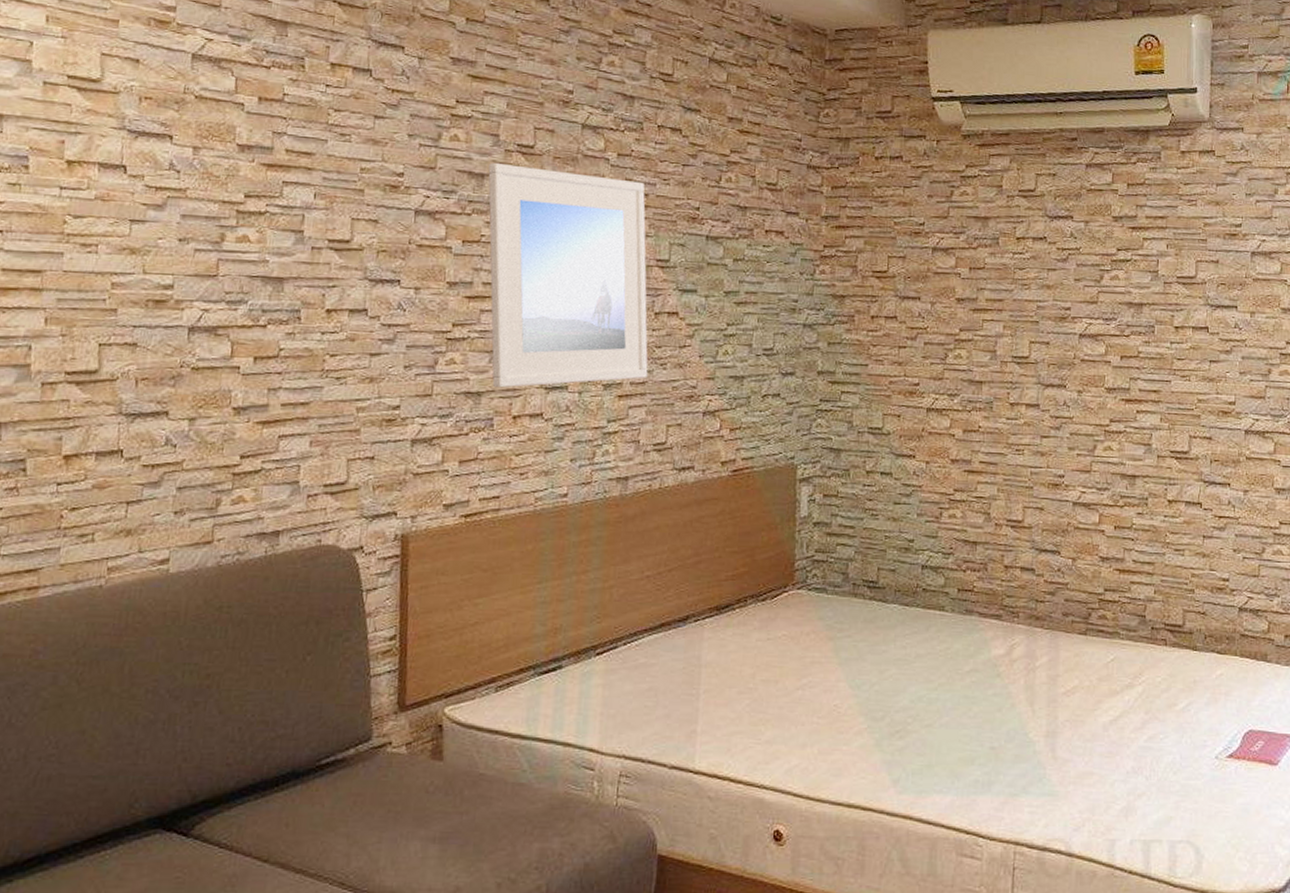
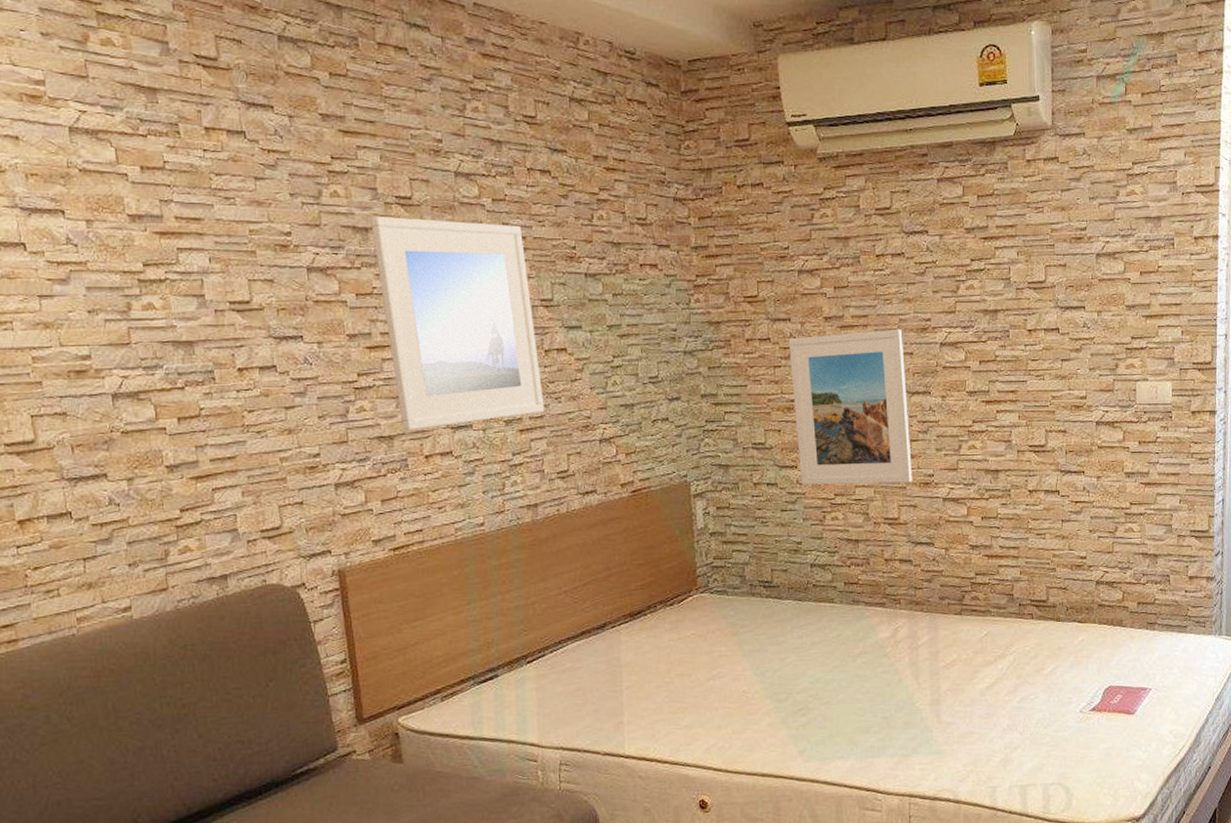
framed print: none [916,316,1041,482] -> present [788,330,913,485]

